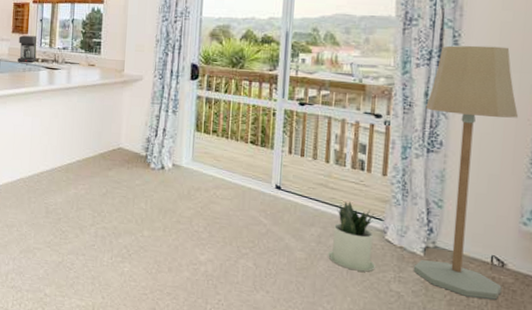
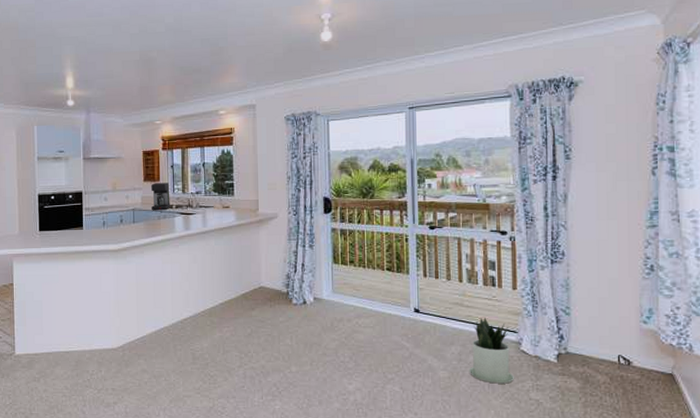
floor lamp: present [413,45,519,300] -> none [546,157,630,397]

